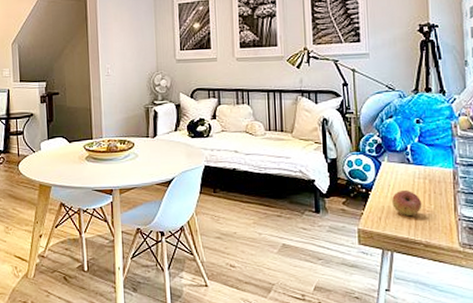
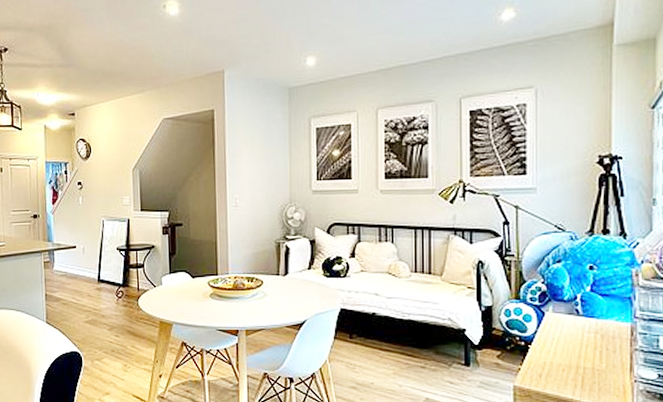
fruit: present [392,189,422,215] -> none [556,344,592,374]

